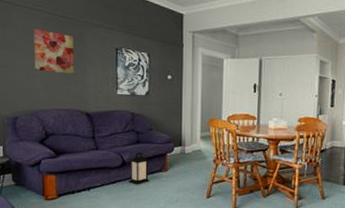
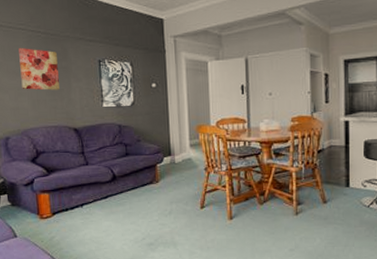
lantern: present [128,152,150,185] -> none [120,164,141,199]

